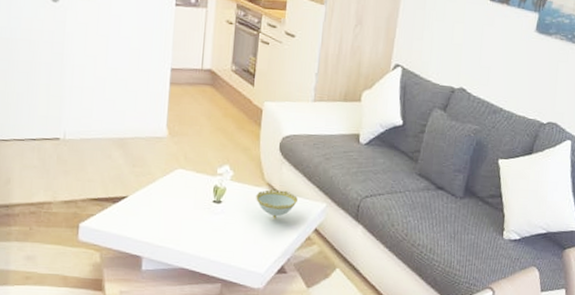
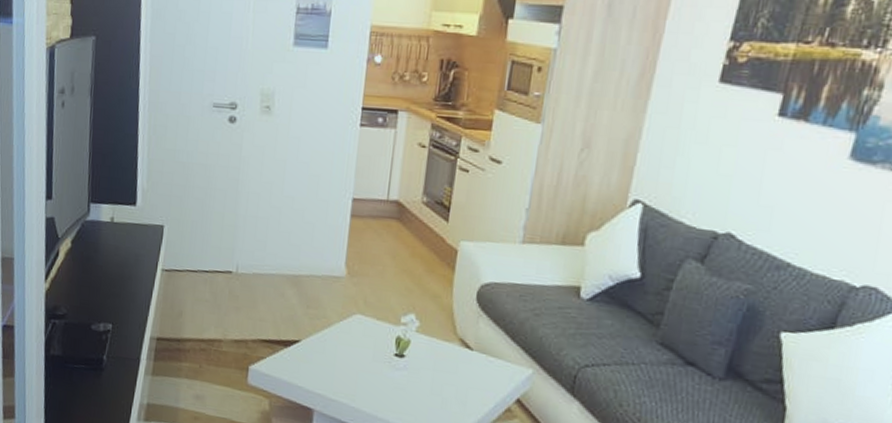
decorative bowl: present [256,188,298,219] -> none [445,345,497,383]

